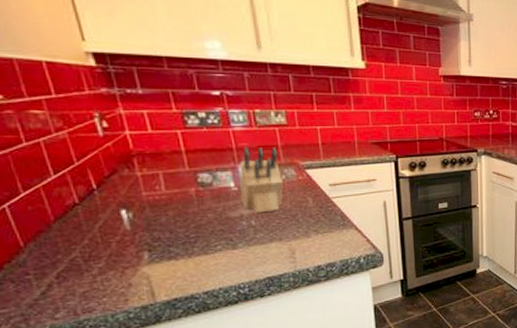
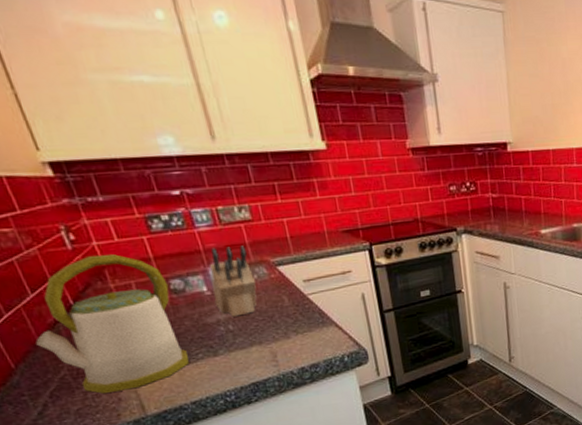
kettle: none [50,143,208,279] -> present [36,254,189,394]

